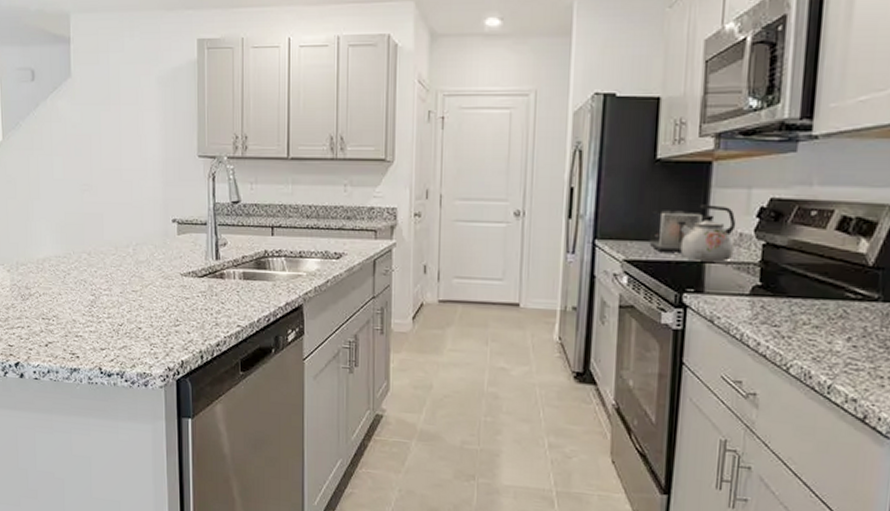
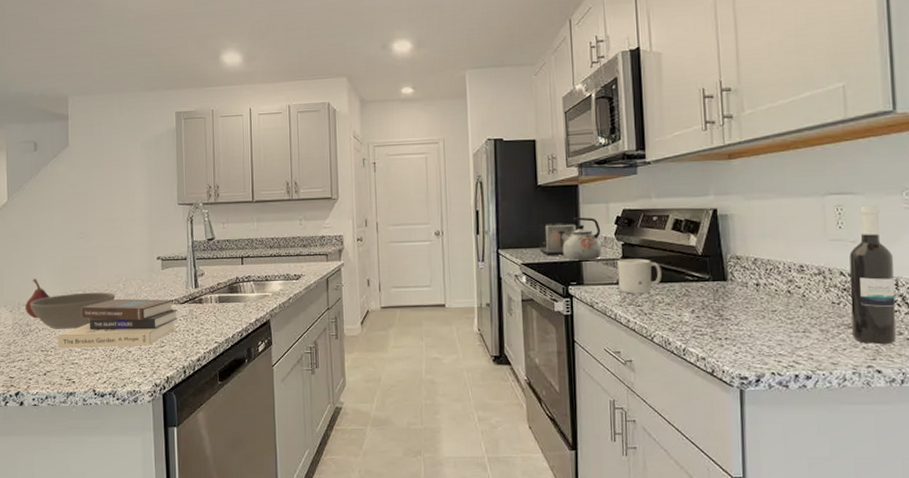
fruit: none [24,235,52,282] -> present [25,279,51,319]
soup bowl: none [30,255,124,297] -> present [30,292,115,330]
books: none [59,265,196,323] -> present [57,298,178,349]
mug: none [750,264,814,311] -> present [617,258,663,294]

